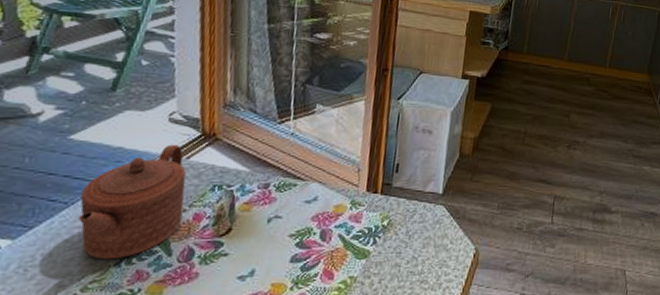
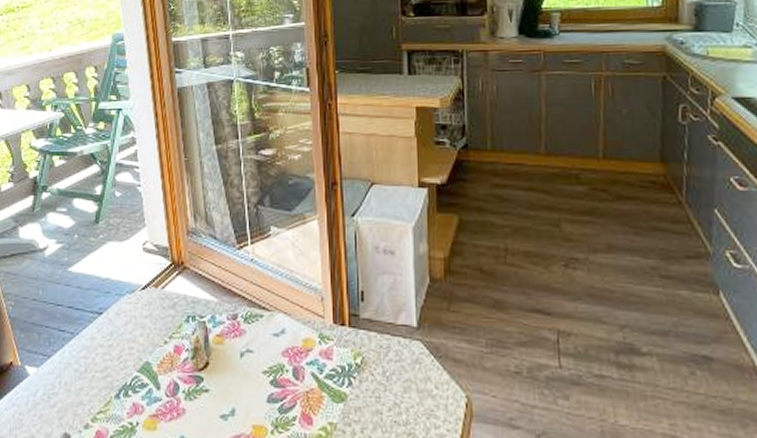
teapot: present [78,144,186,260] -> none [82,274,165,391]

